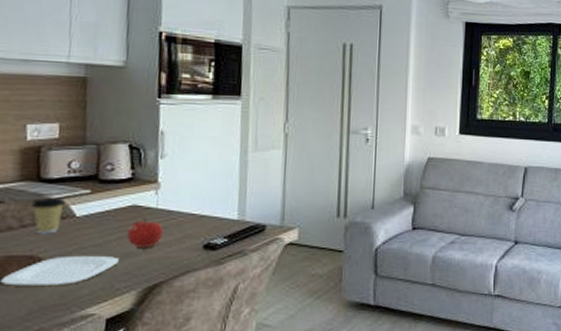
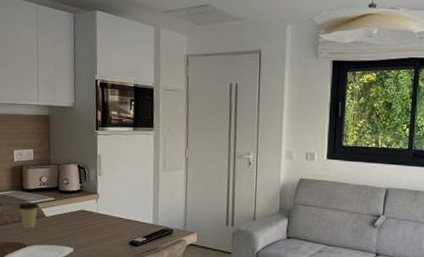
fruit: present [127,217,163,248] -> none [79,219,102,242]

